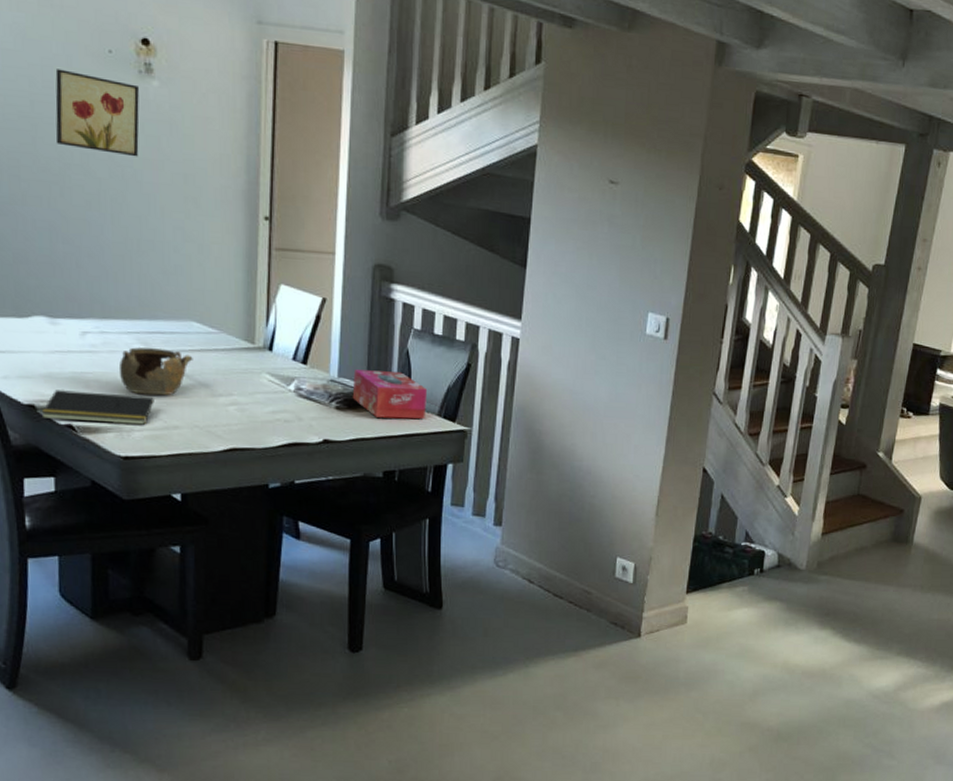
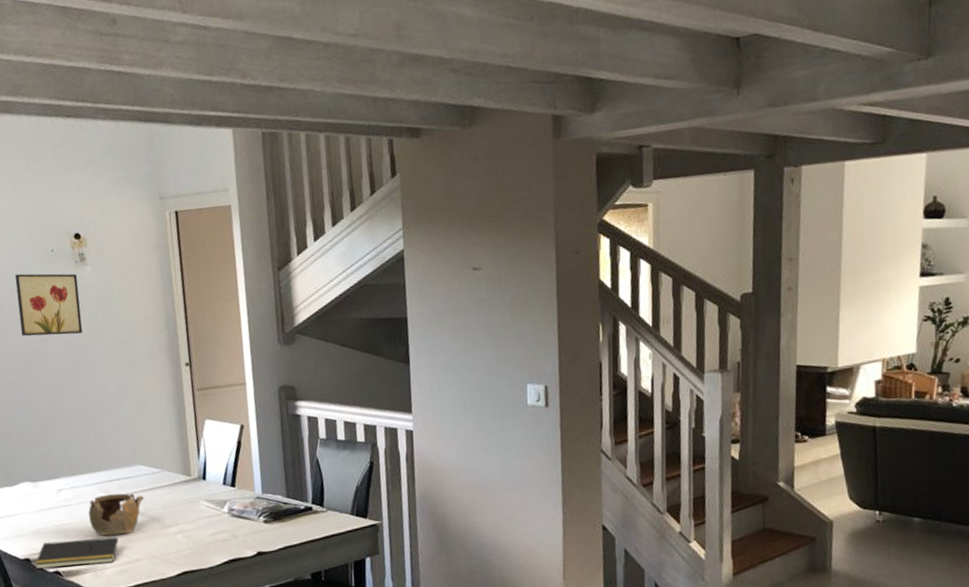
tissue box: present [352,369,427,419] -> none [274,480,340,525]

